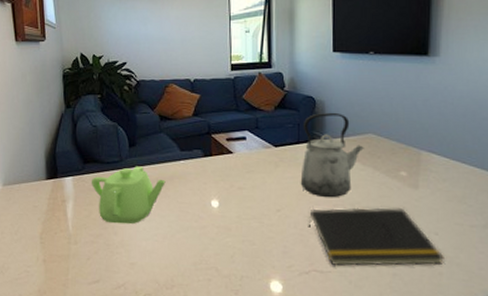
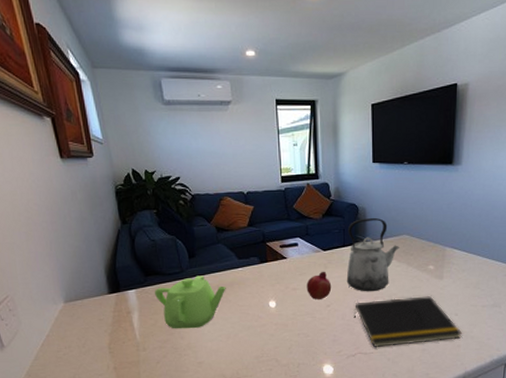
fruit: none [254,170,283,202] -> present [306,271,332,300]

